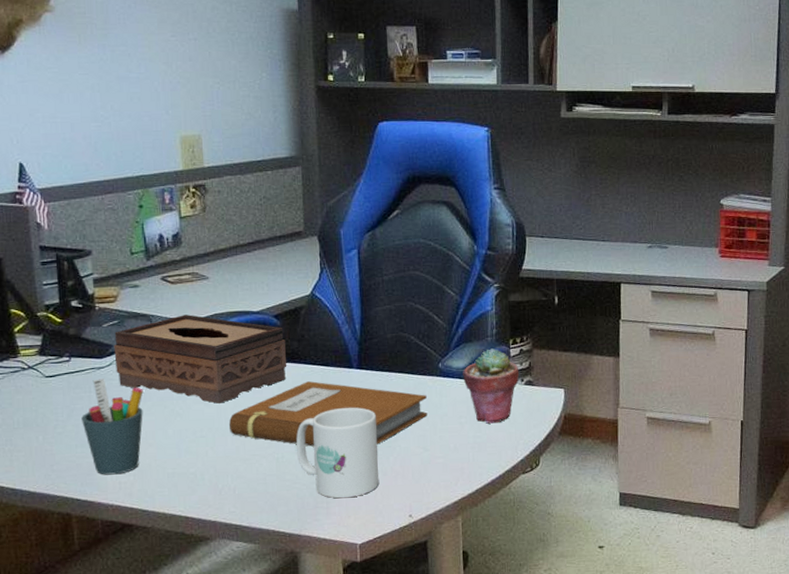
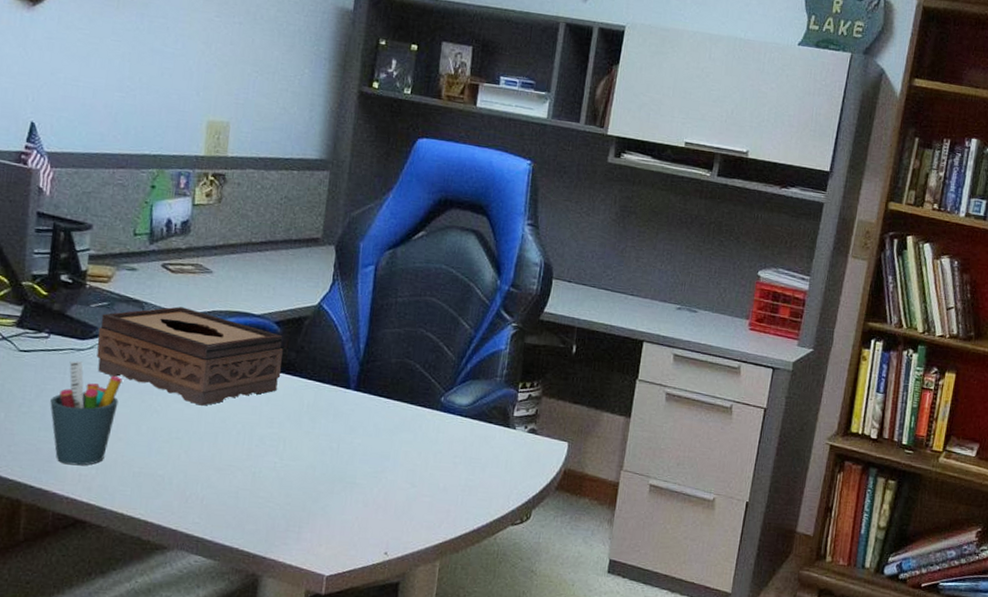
notebook: present [229,381,427,447] -> none [208,396,423,473]
mug: present [296,407,380,499] -> none [275,428,366,526]
potted succulent: present [463,348,520,424] -> none [464,389,524,468]

